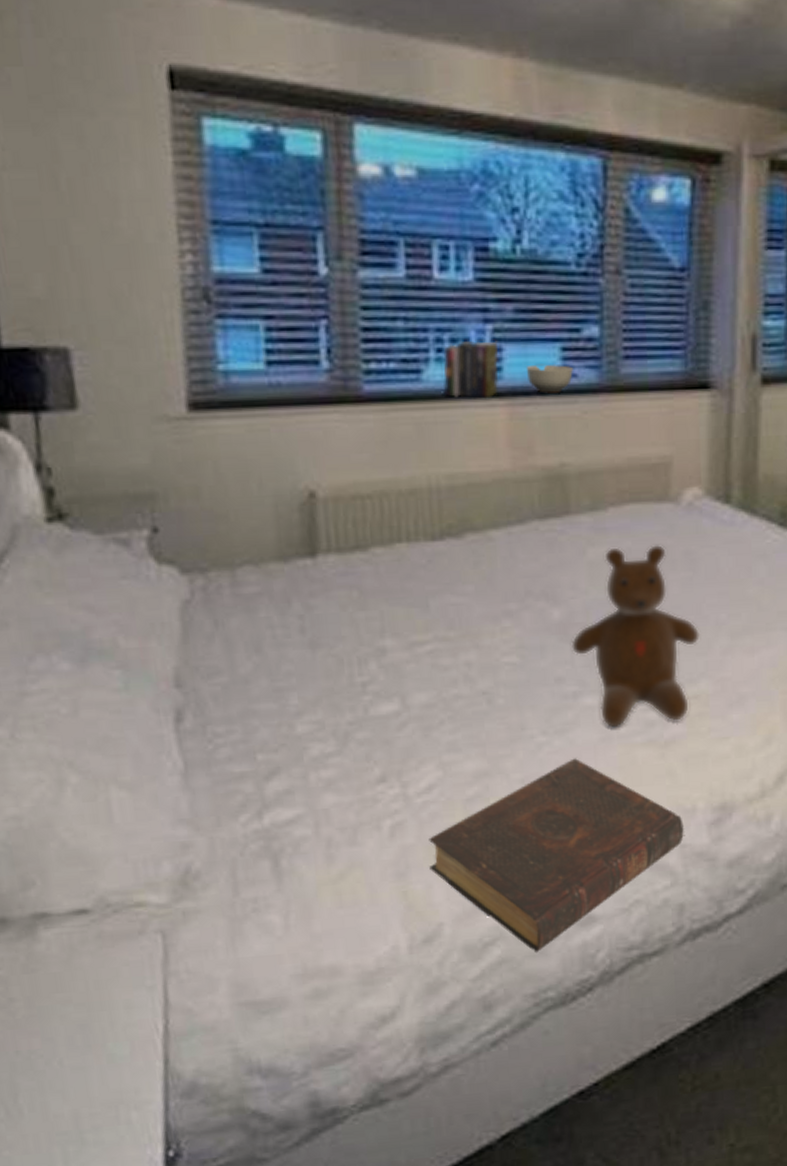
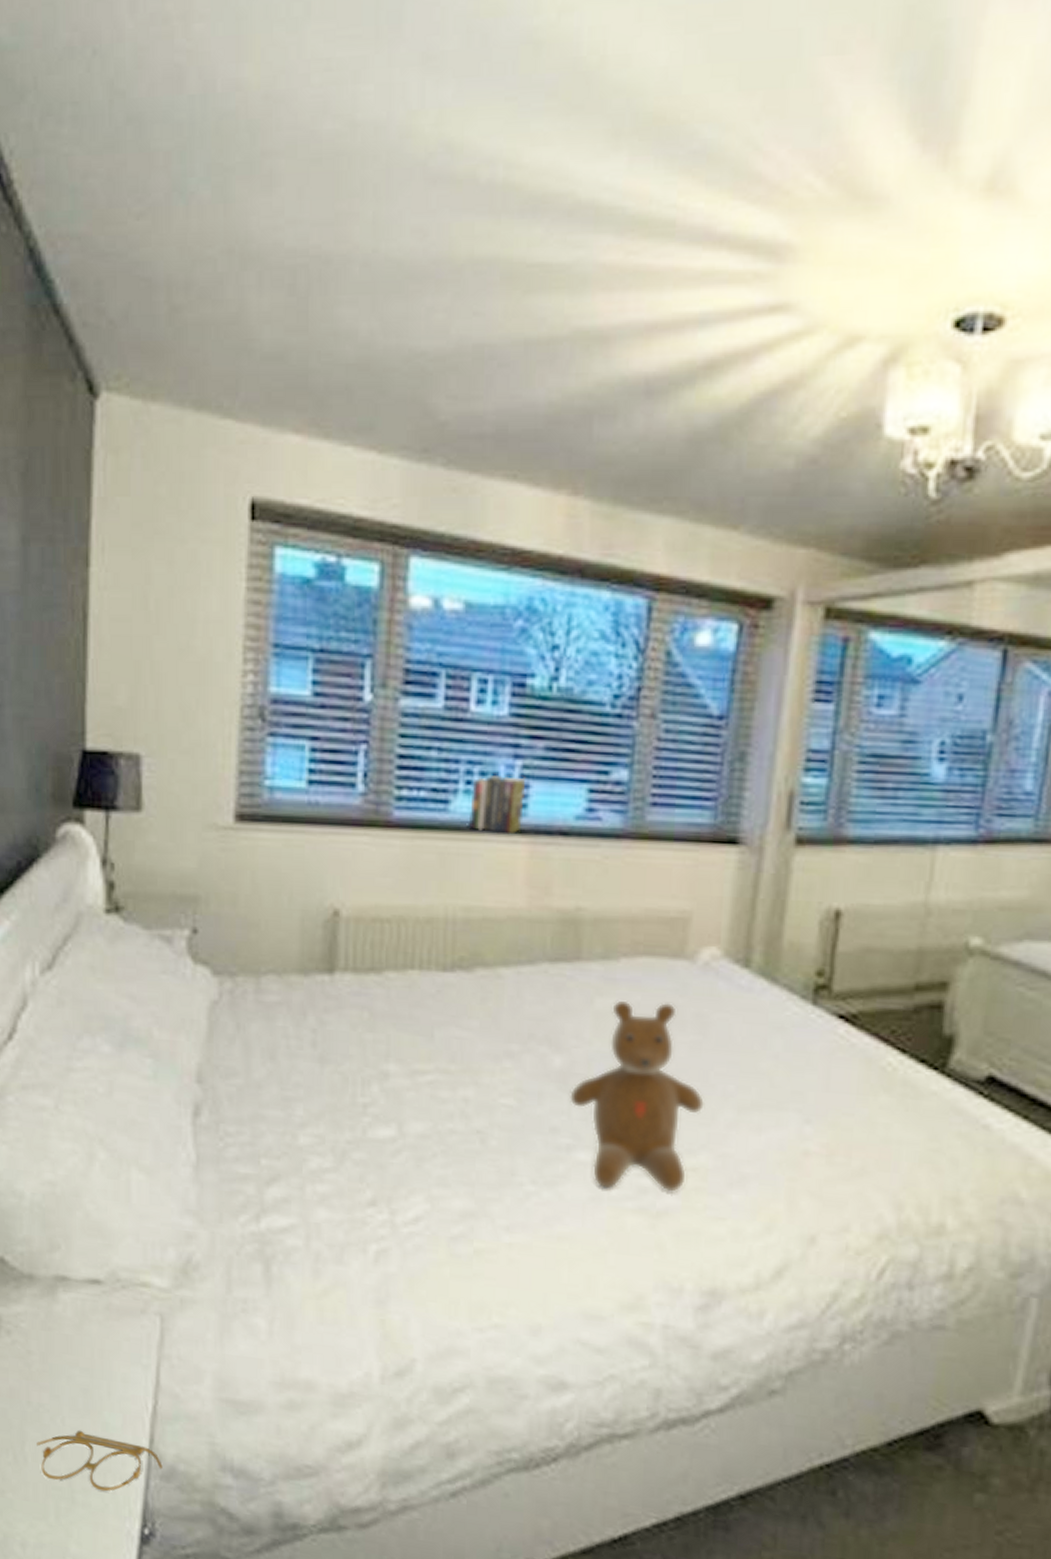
glasses: none [32,1067,182,1126] -> present [37,1430,163,1492]
book: present [429,758,684,953] -> none [408,1213,669,1410]
bowl: present [525,364,573,393] -> none [551,804,598,835]

